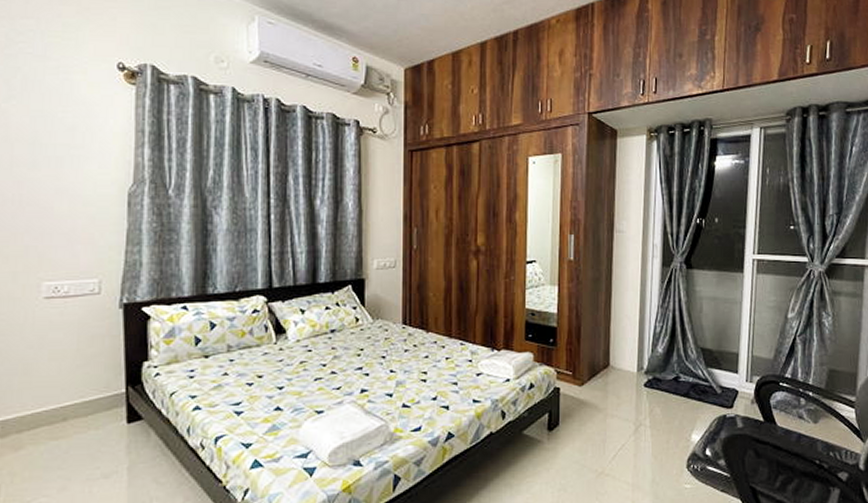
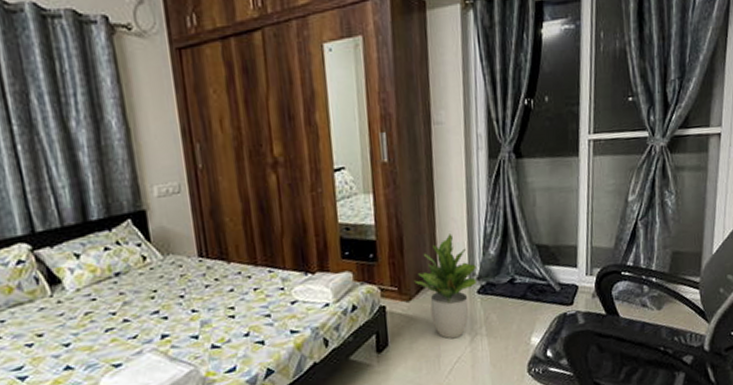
potted plant: none [588,329,645,426] -> present [414,233,476,339]

